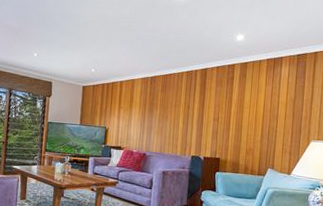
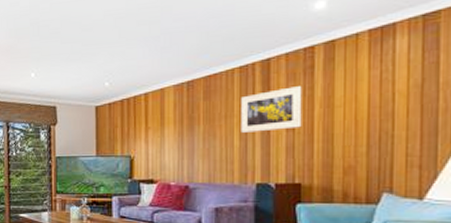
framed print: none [184,90,226,120] -> present [241,86,302,133]

